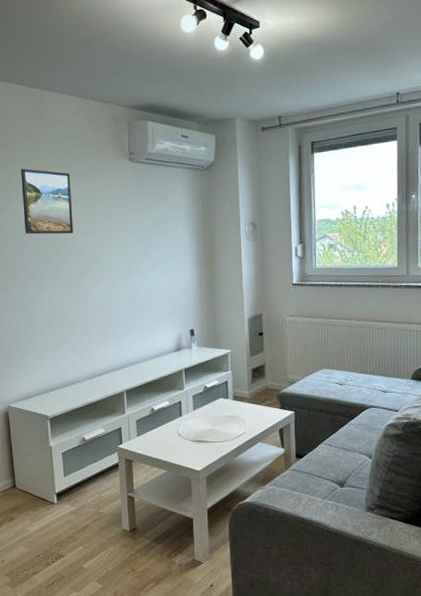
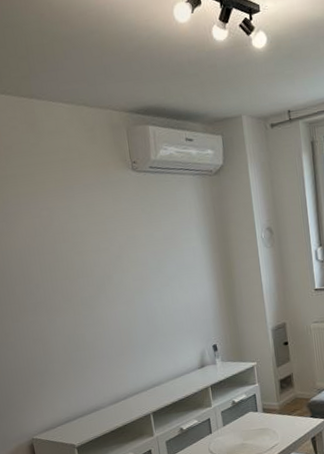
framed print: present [21,168,74,235] -> none [16,187,81,258]

